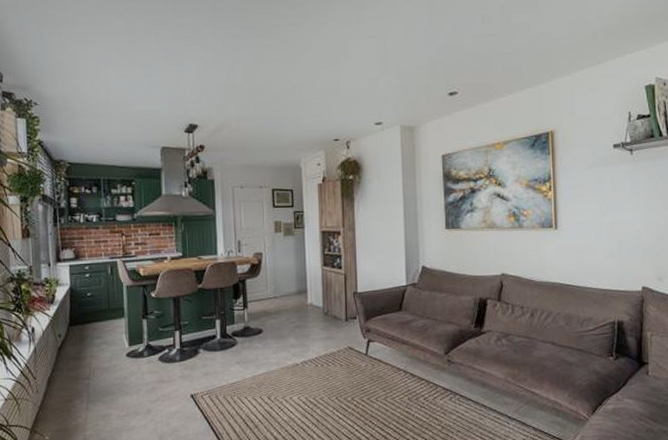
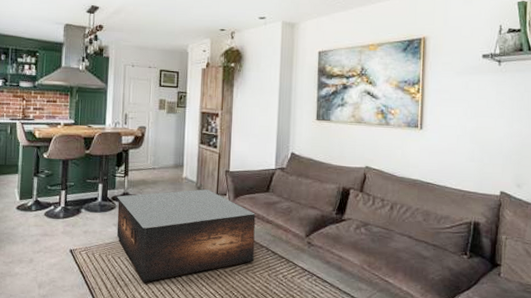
coffee table: none [237,313,392,422] -> present [116,188,256,283]

